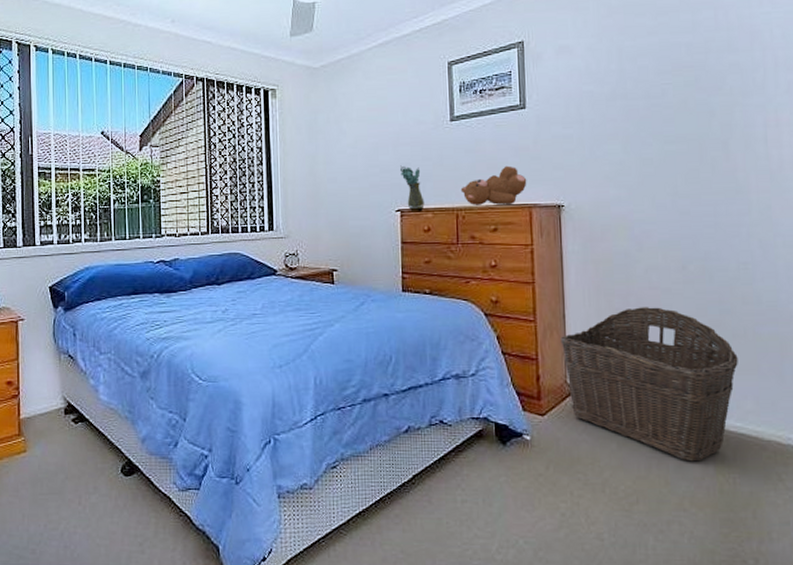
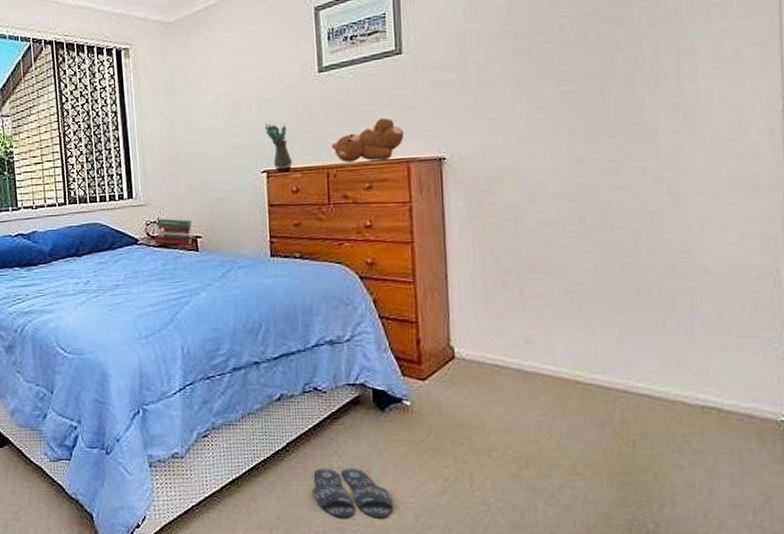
books: none [292,250,329,278] -> present [154,217,192,246]
slippers: none [436,501,512,553] -> present [312,468,392,518]
wicker basket: present [560,307,738,462] -> none [442,263,641,424]

